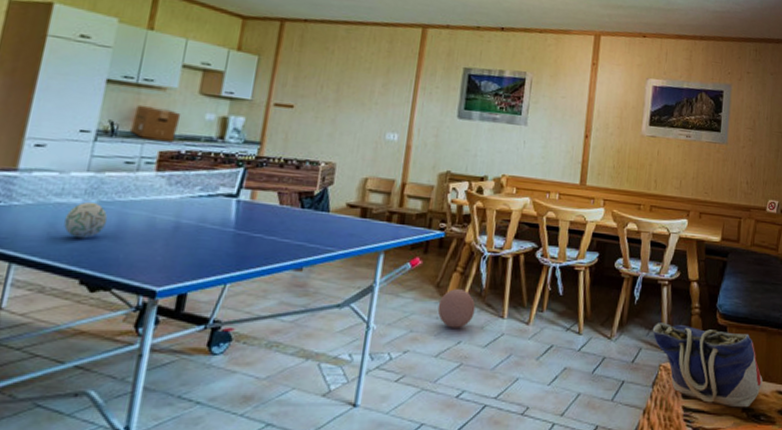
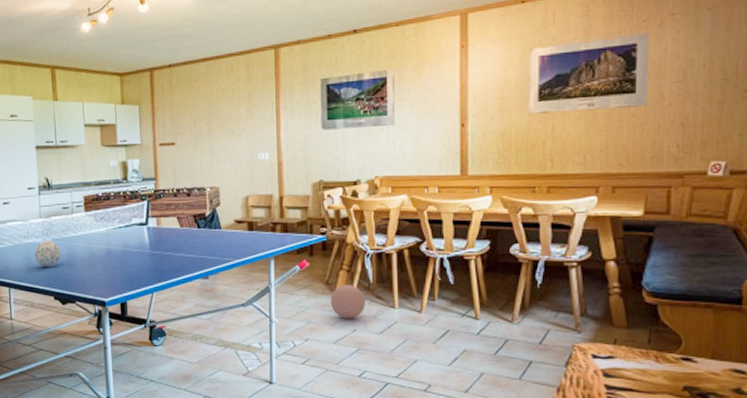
box: present [130,104,181,143] -> none [60,161,93,189]
tote bag: present [652,323,763,408] -> none [561,304,710,387]

